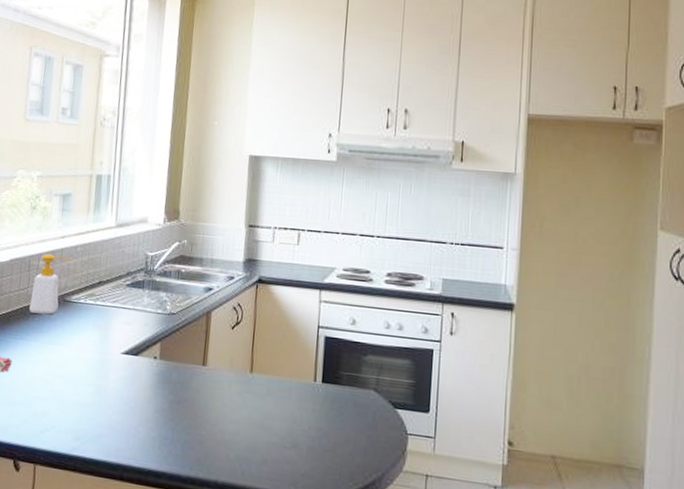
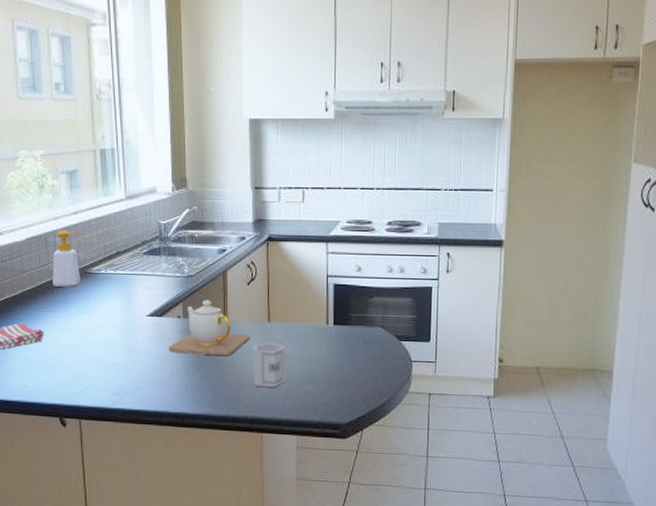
teapot: none [139,341,229,408] -> present [168,300,250,357]
cup: none [228,395,269,449] -> present [253,342,287,387]

